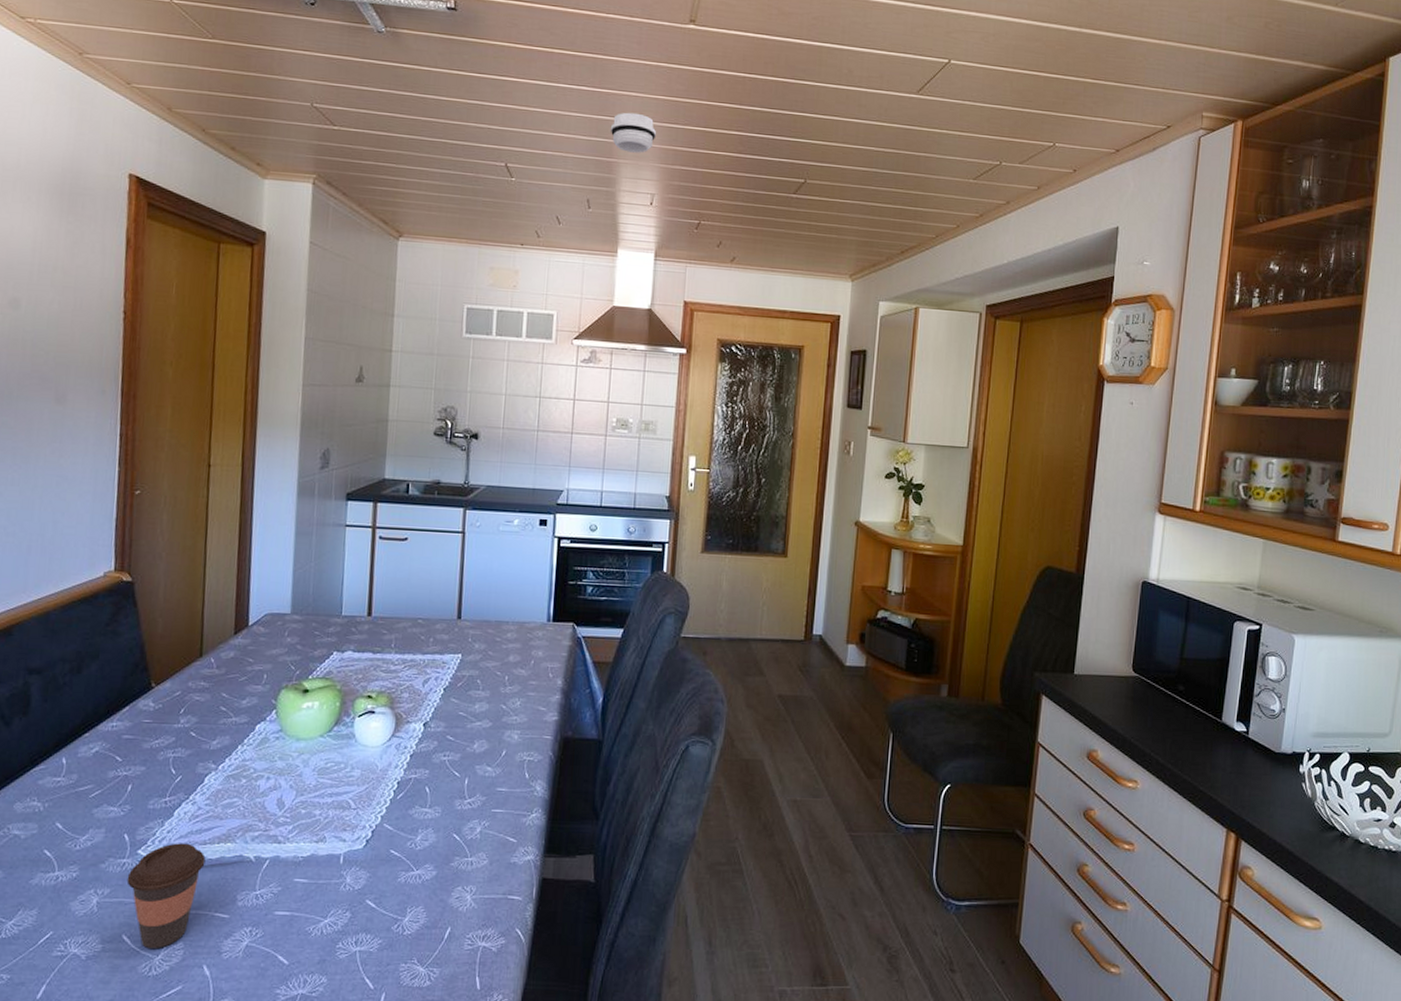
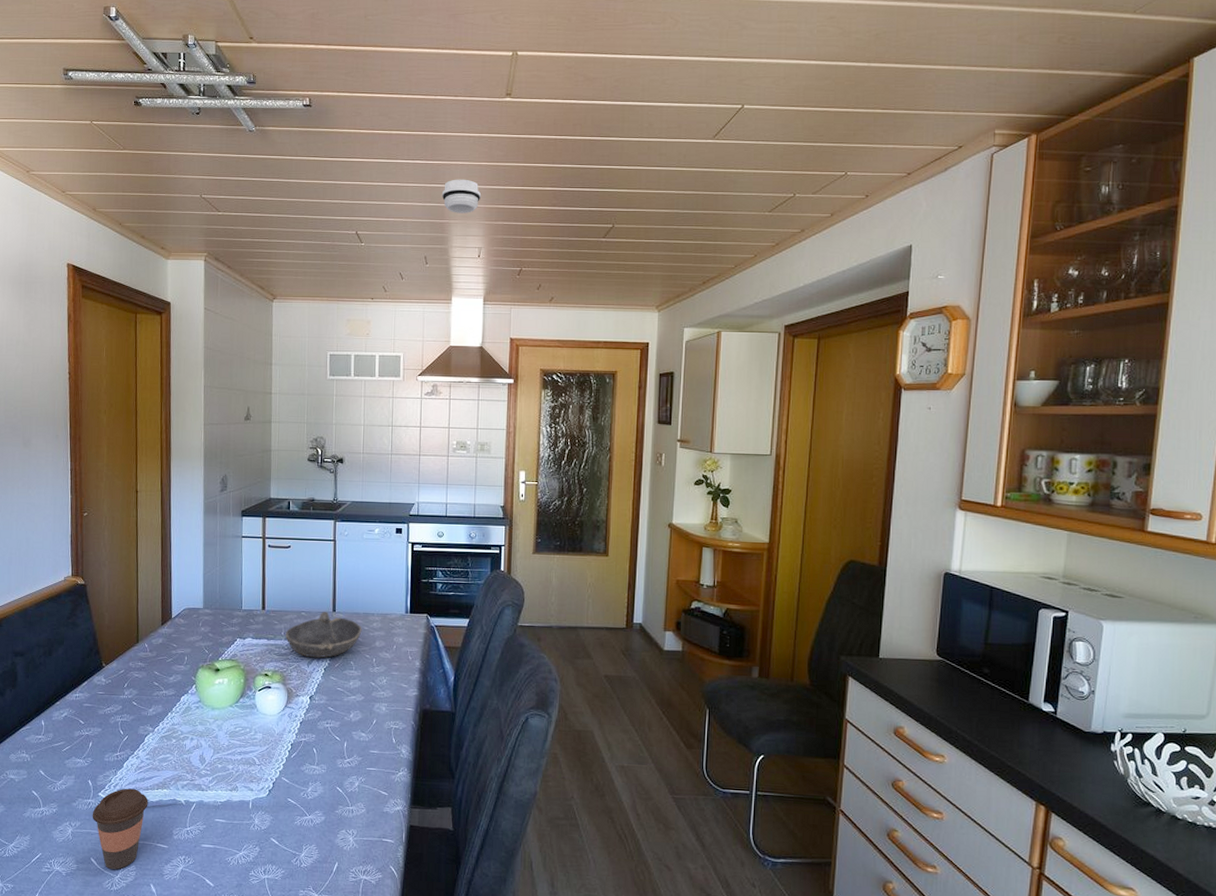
bowl: none [396,618,493,676] -> present [286,611,362,659]

